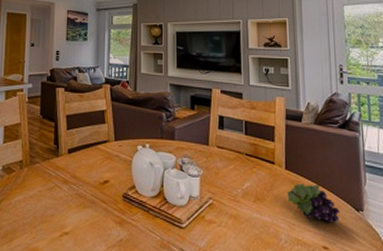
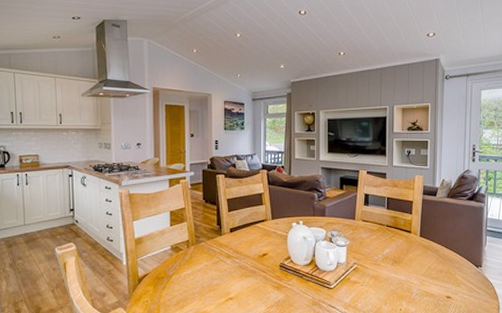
fruit: present [287,183,340,223] -> none [420,247,463,278]

